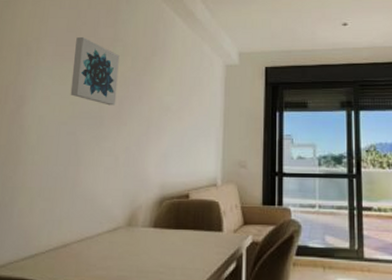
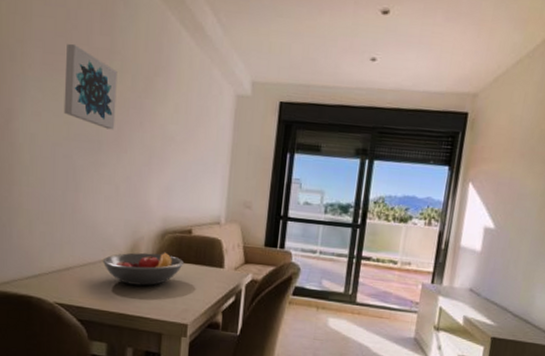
fruit bowl: none [100,219,182,258] -> present [102,252,184,286]

